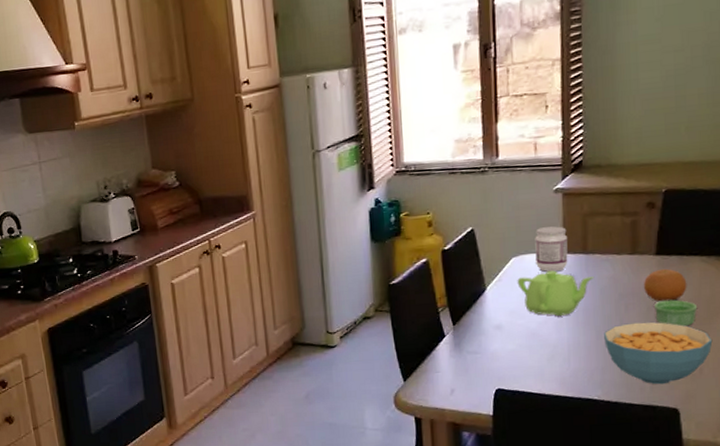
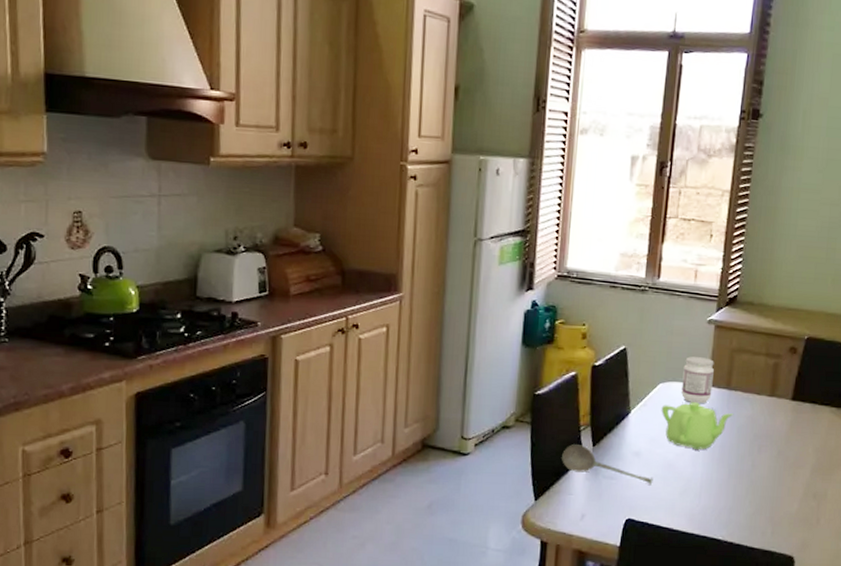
soupspoon: none [424,325,518,356] -> present [562,444,653,486]
cereal bowl: present [604,322,713,385] -> none [735,465,832,531]
fruit: present [643,268,687,302] -> none [776,414,816,448]
ramekin: present [655,299,698,327] -> none [784,446,823,475]

